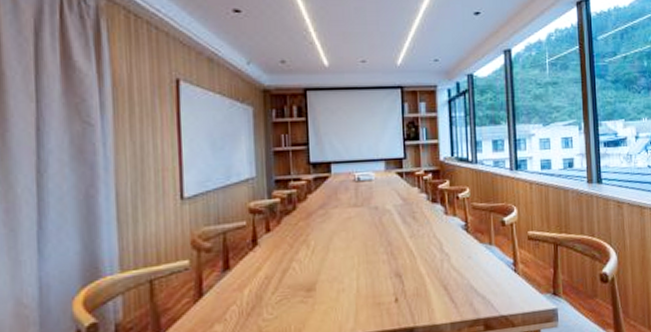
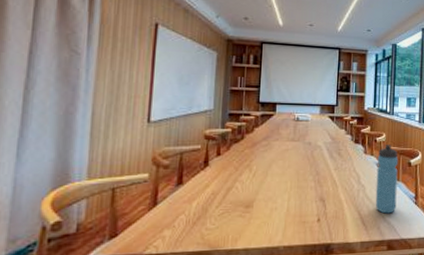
water bottle: none [461,201,491,287] -> present [375,145,398,214]

